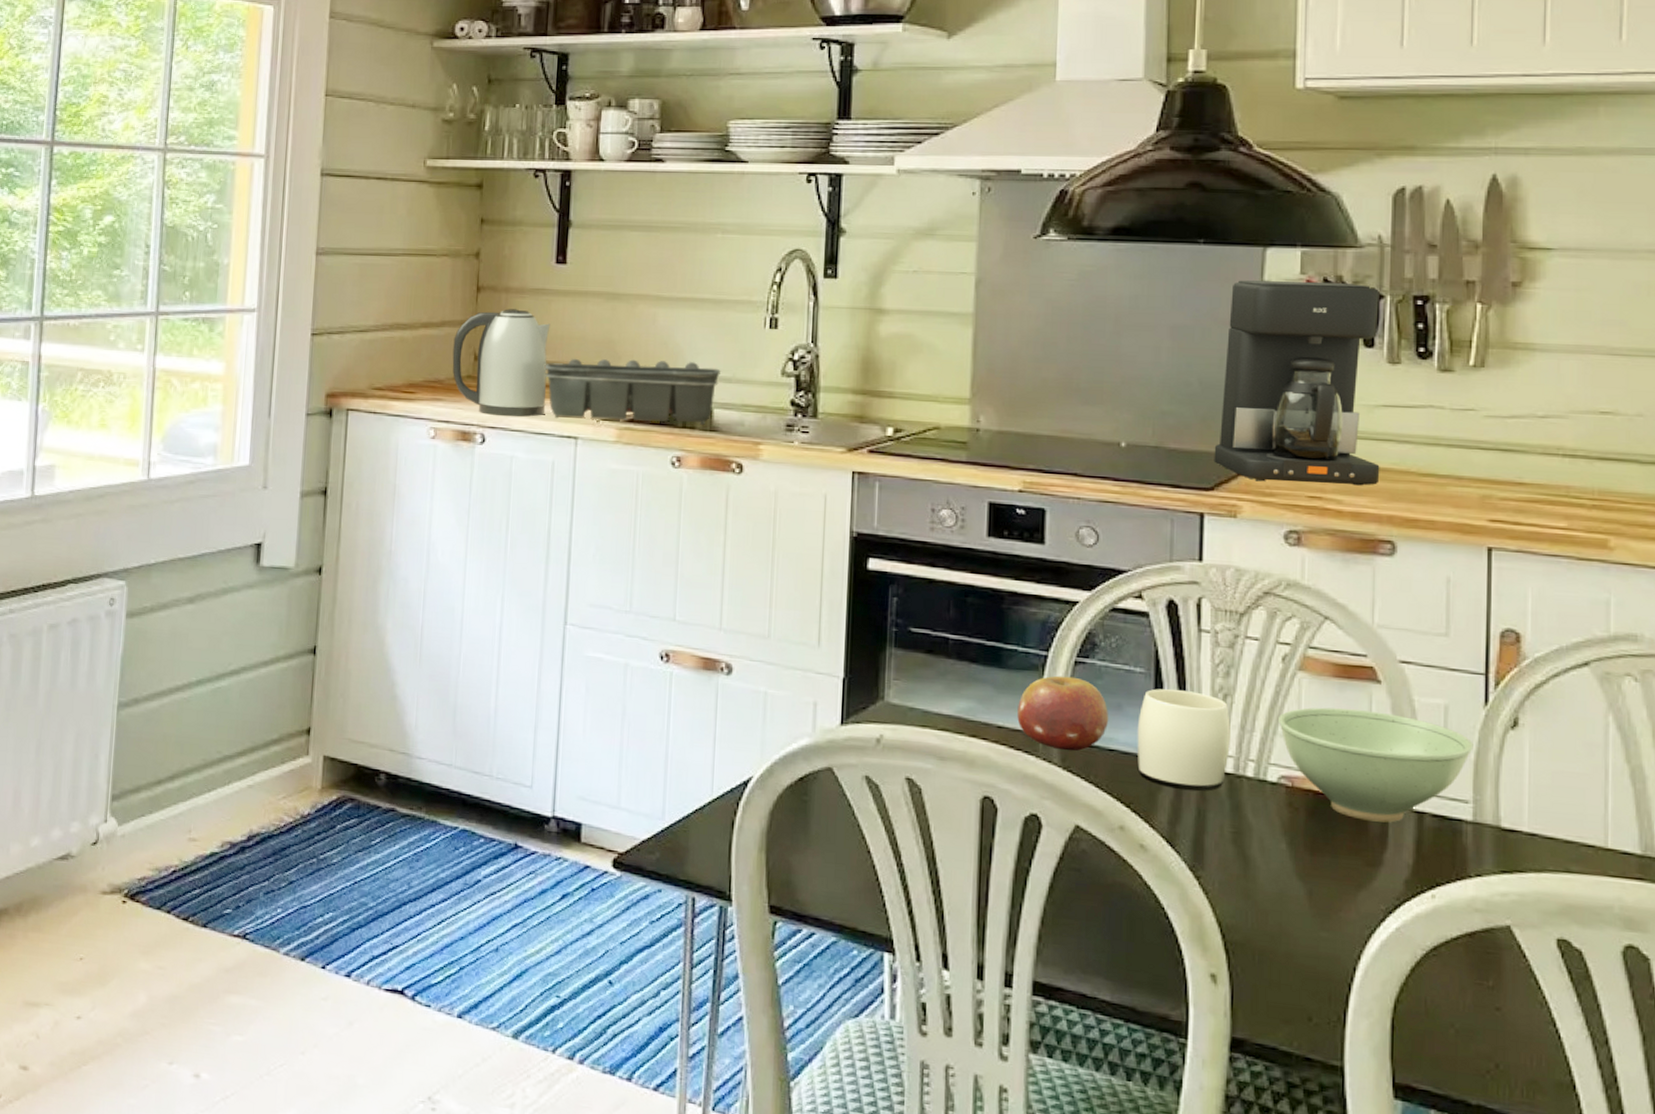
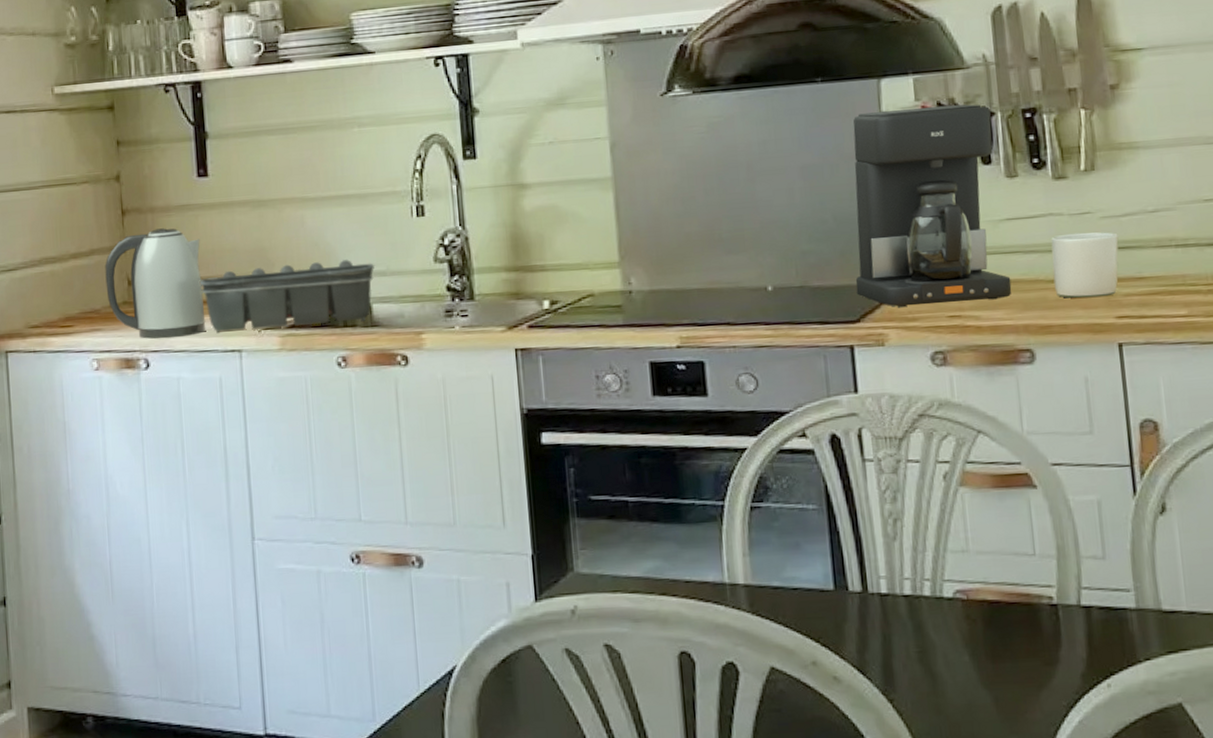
fruit: present [1017,675,1109,751] -> none [701,522,790,596]
mug: present [1137,688,1231,792] -> none [816,520,906,619]
bowl: present [1278,707,1474,823] -> none [947,515,1129,622]
mug: none [1426,428,1502,498] -> present [1051,232,1119,299]

